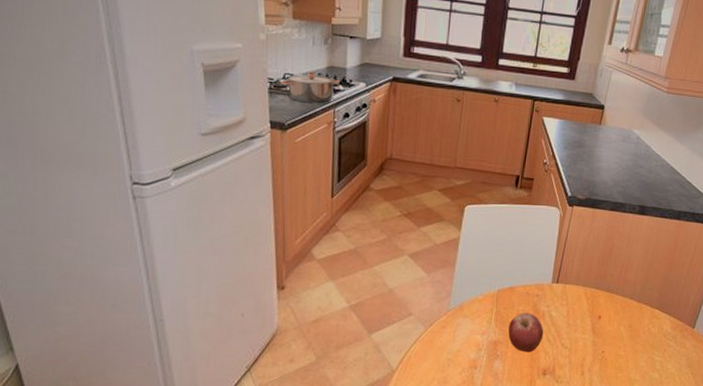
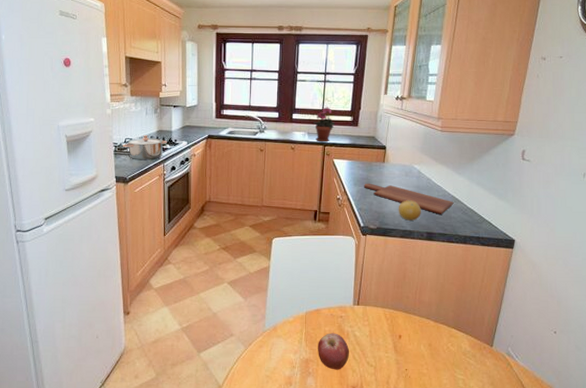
potted plant: none [523,54,548,97] -> present [314,107,334,142]
cutting board: none [575,147,672,187] -> present [364,183,454,215]
fruit: none [610,169,636,192] -> present [398,200,421,221]

